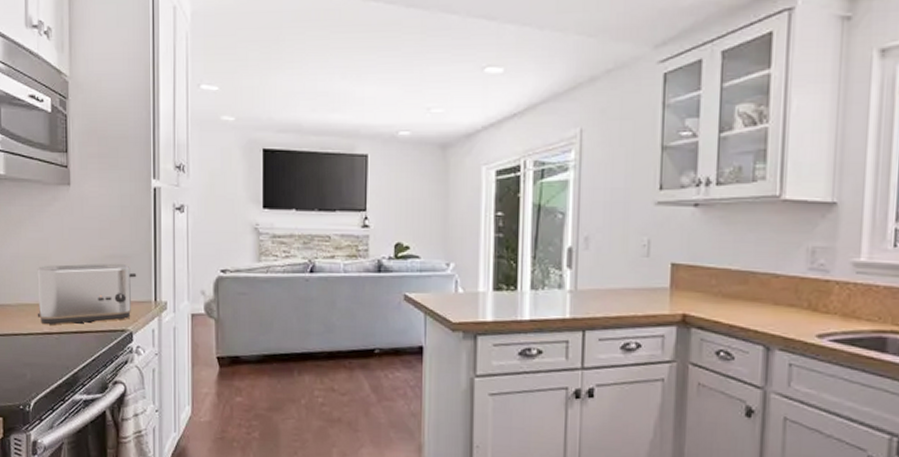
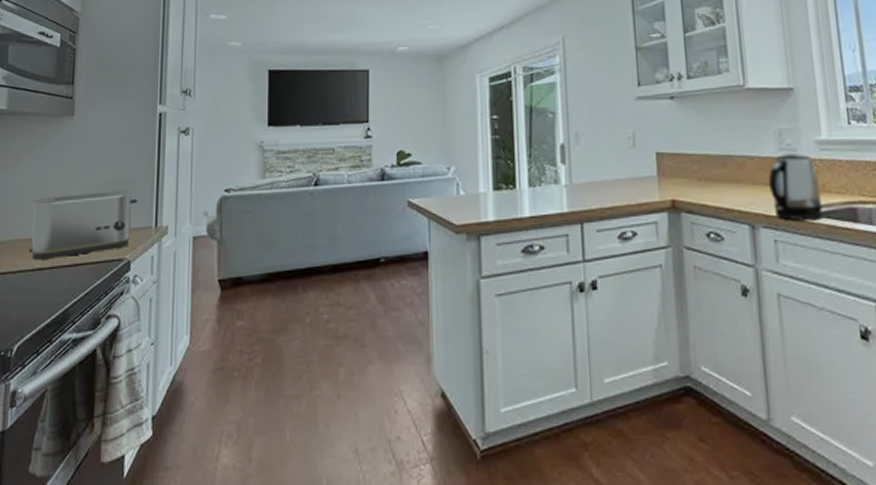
kettle: none [792,274,849,347] -> present [768,153,824,221]

